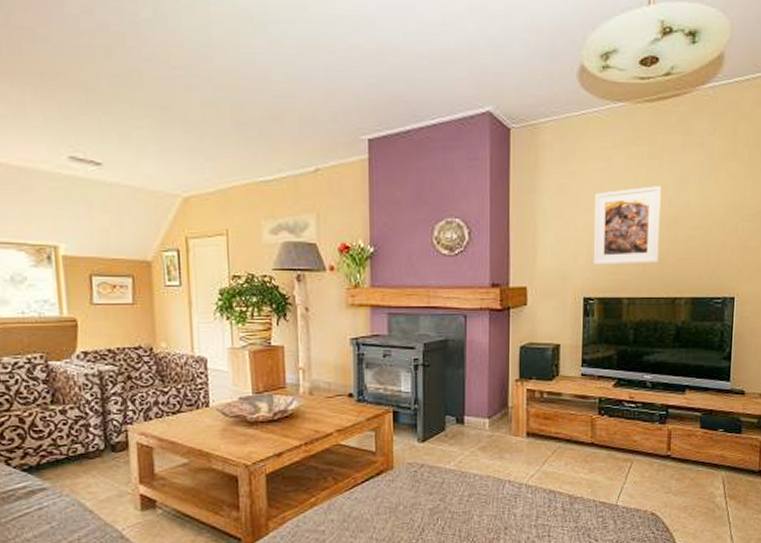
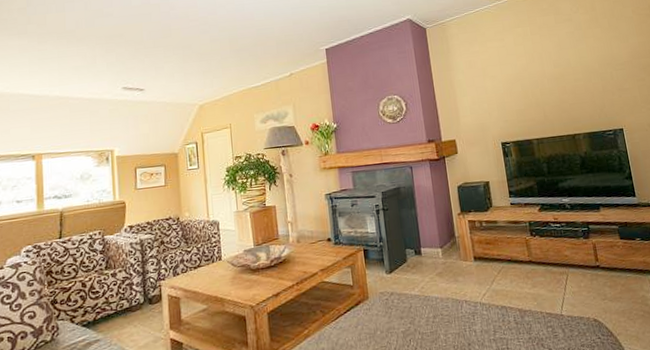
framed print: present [593,186,661,265] -> none [496,53,555,117]

